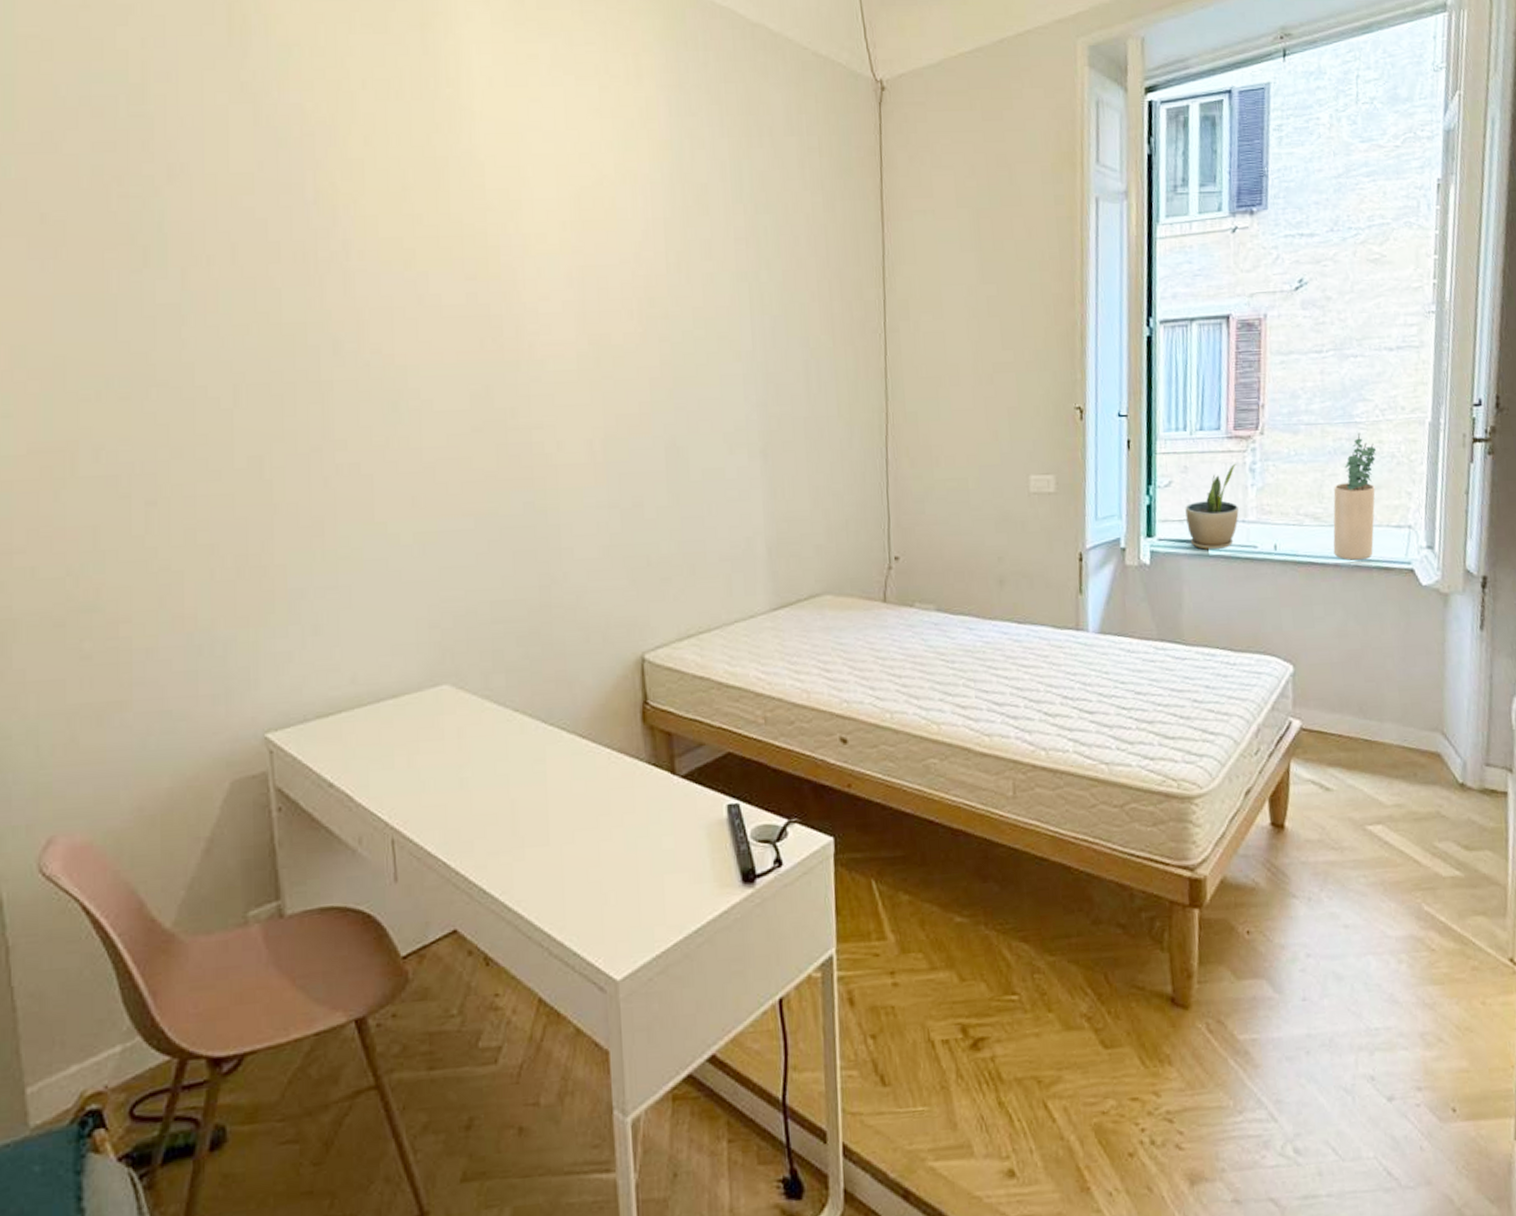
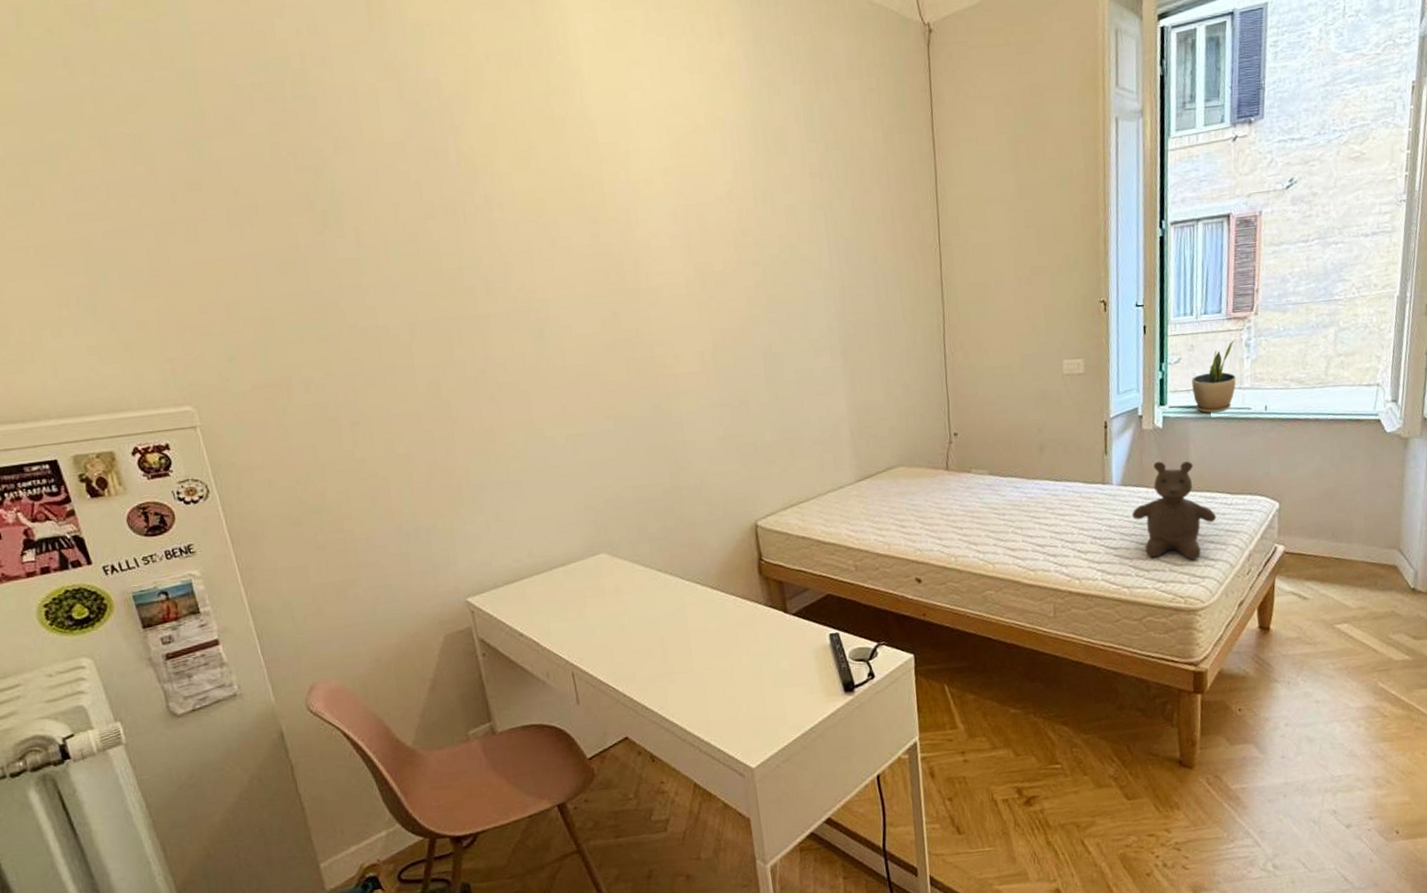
teddy bear: none [1112,605,1217,732] -> present [1132,461,1217,560]
vase: present [1333,432,1377,561] -> none [1313,308,1353,416]

